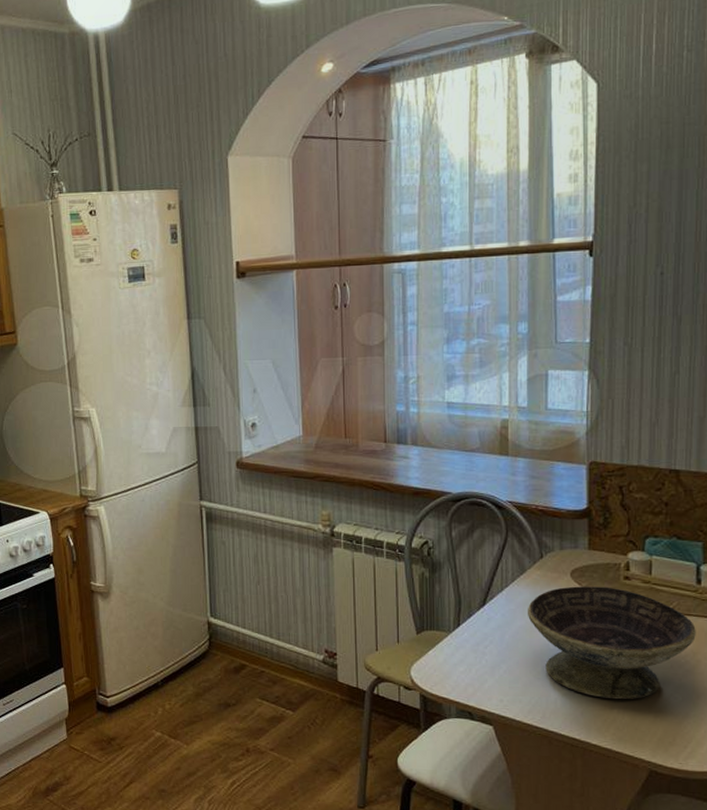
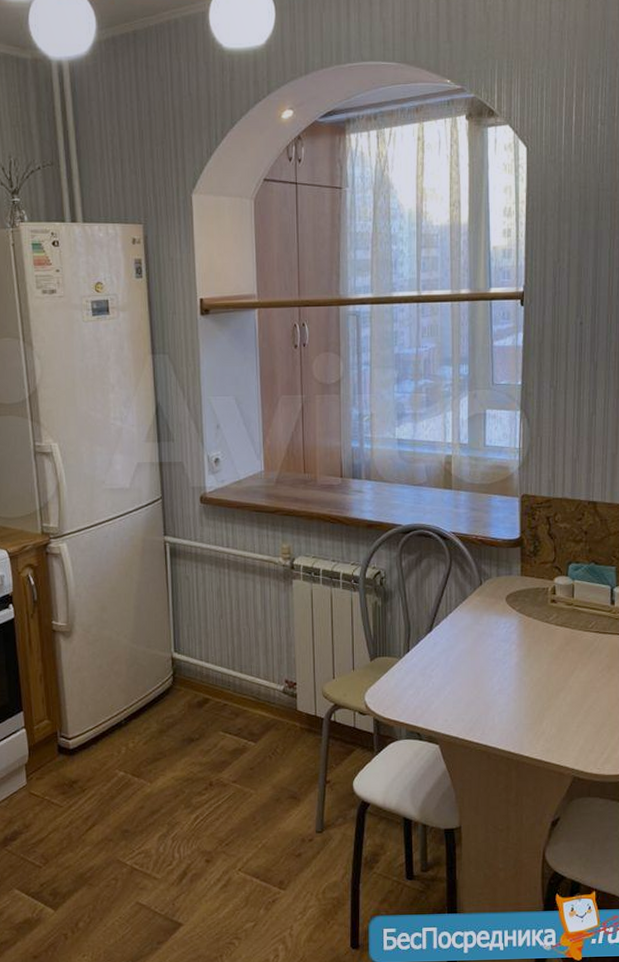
decorative bowl: present [527,586,696,700] -> none [468,610,611,714]

